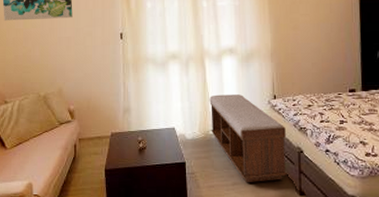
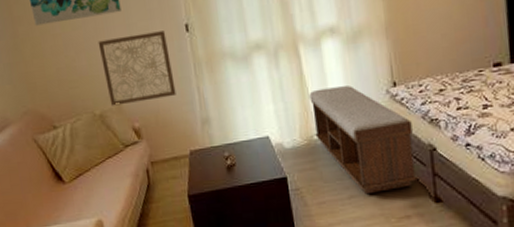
wall art: none [51,36,107,90] -> present [98,30,176,106]

